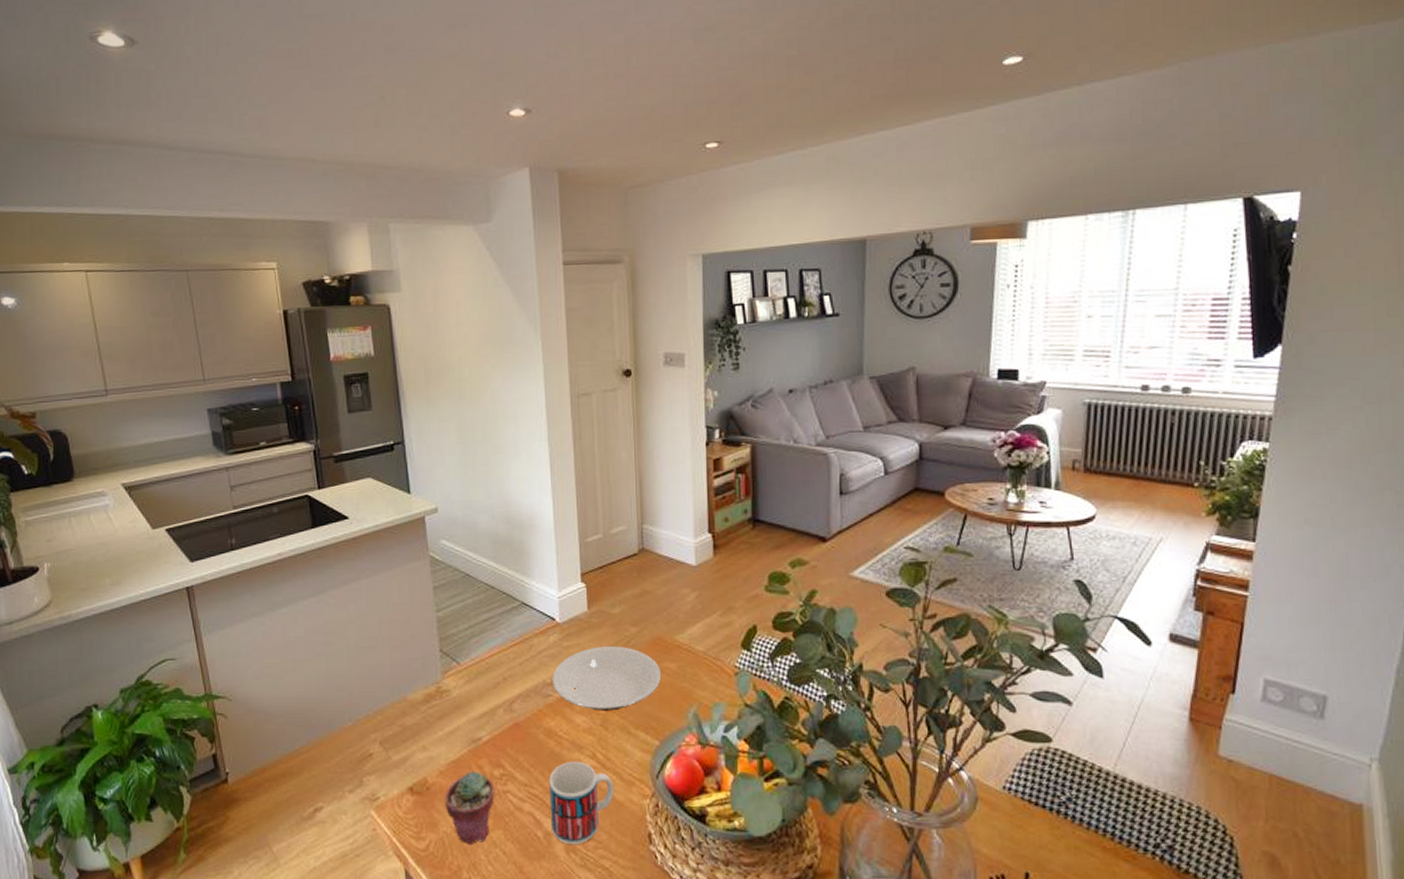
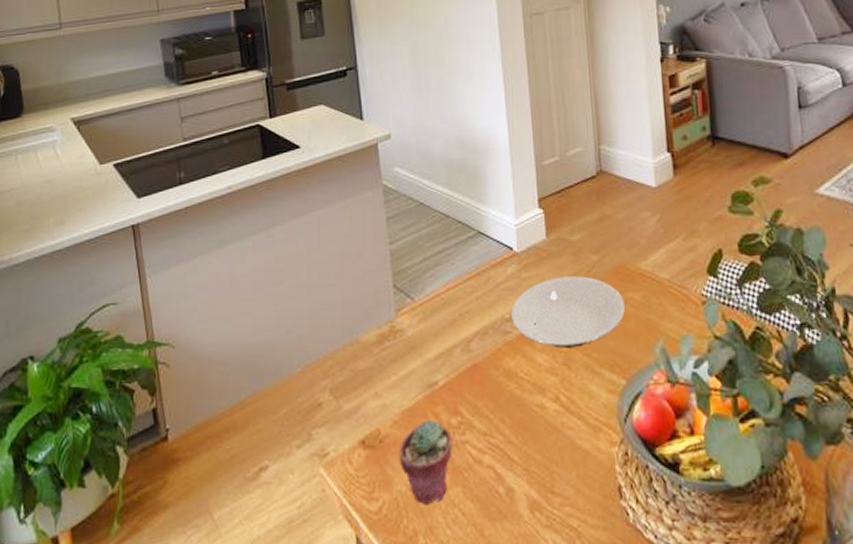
mug: present [549,761,614,845] -> none [510,405,580,503]

